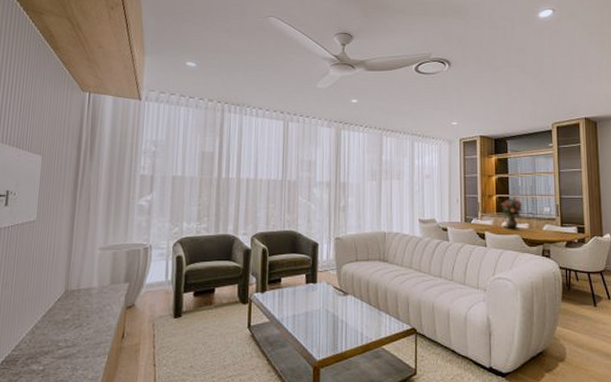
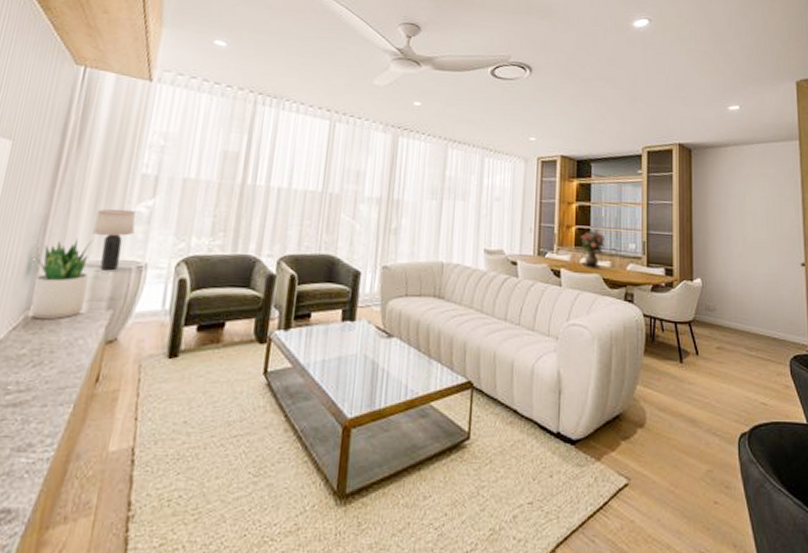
planter: none [69,228,109,292] -> present [31,238,93,320]
table lamp: none [108,204,140,252] -> present [93,208,136,271]

